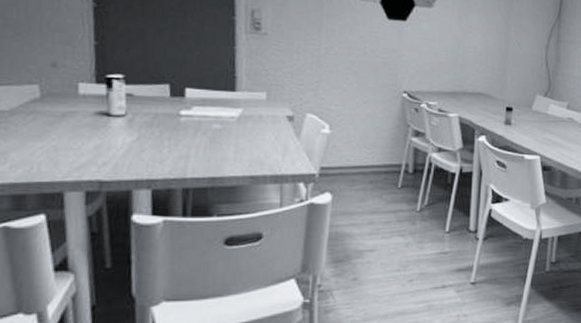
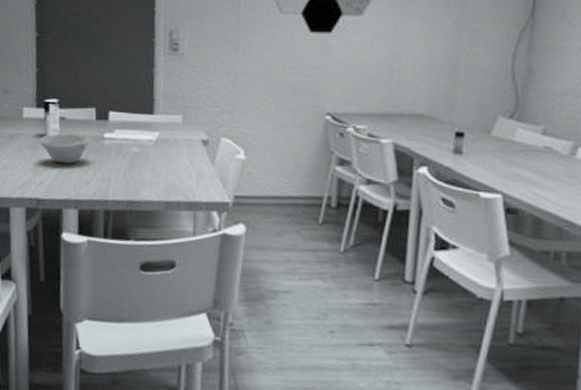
bowl: none [100,110,164,143] -> present [39,133,90,164]

